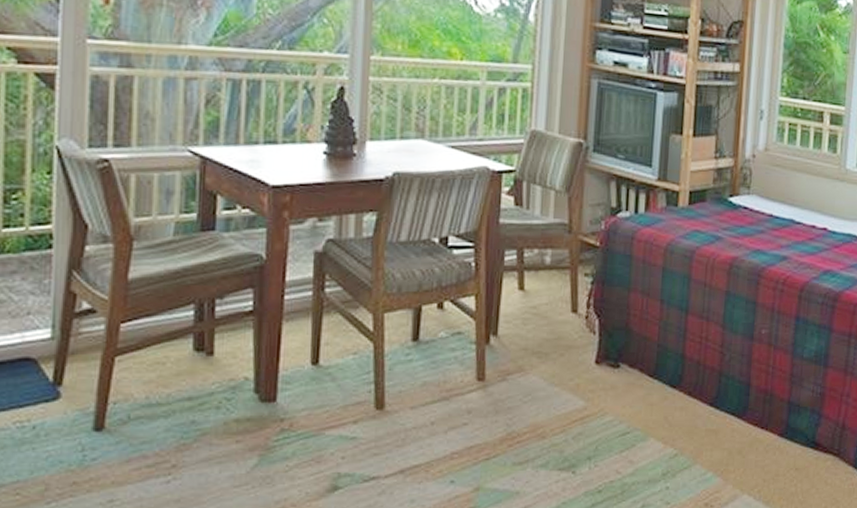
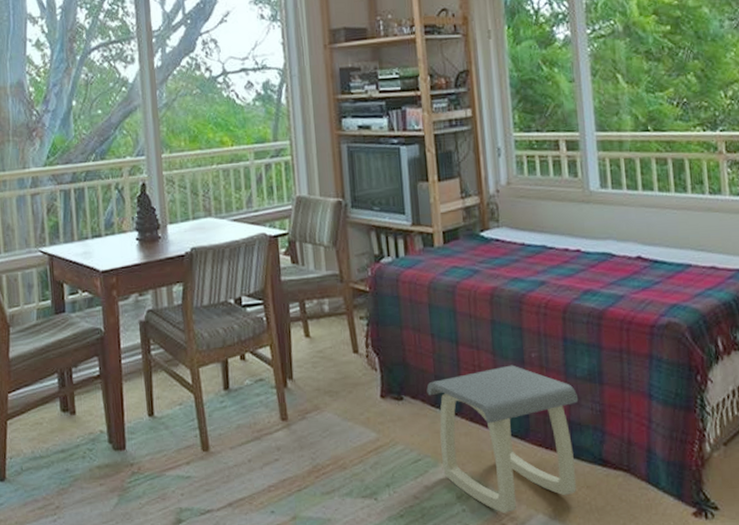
stool: none [646,340,802,492] -> present [426,365,579,513]

